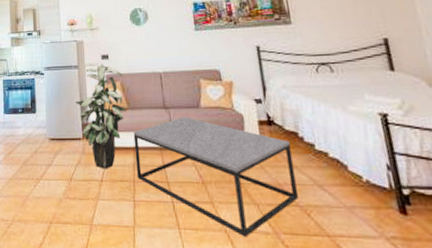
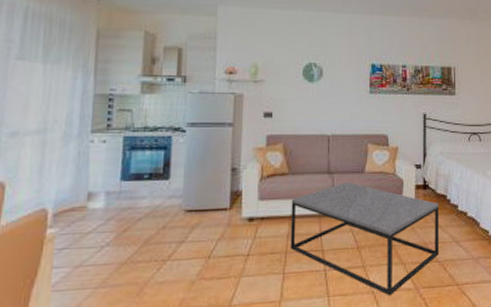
indoor plant: present [75,62,126,169] -> none [225,120,286,242]

